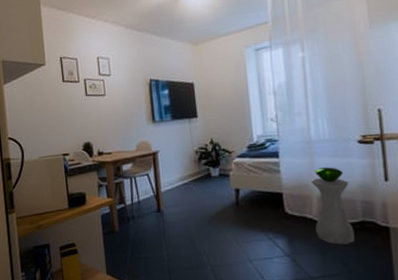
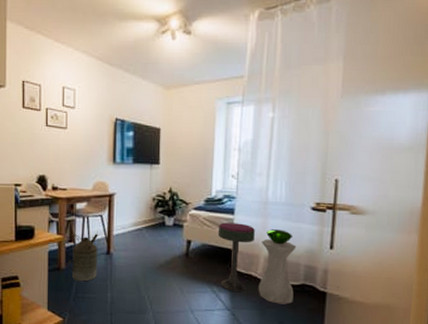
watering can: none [121,193,151,242] -> present [68,233,98,282]
bar stool: none [264,165,304,237] -> present [217,222,255,292]

